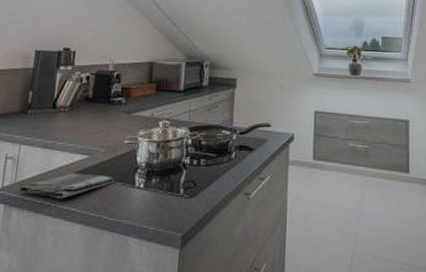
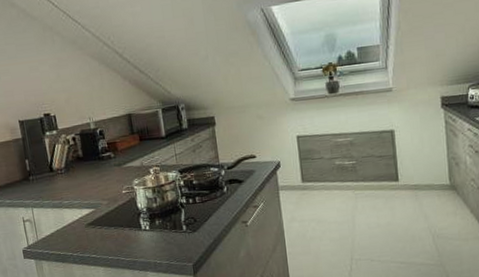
dish towel: present [19,173,114,199] -> none [42,223,122,249]

